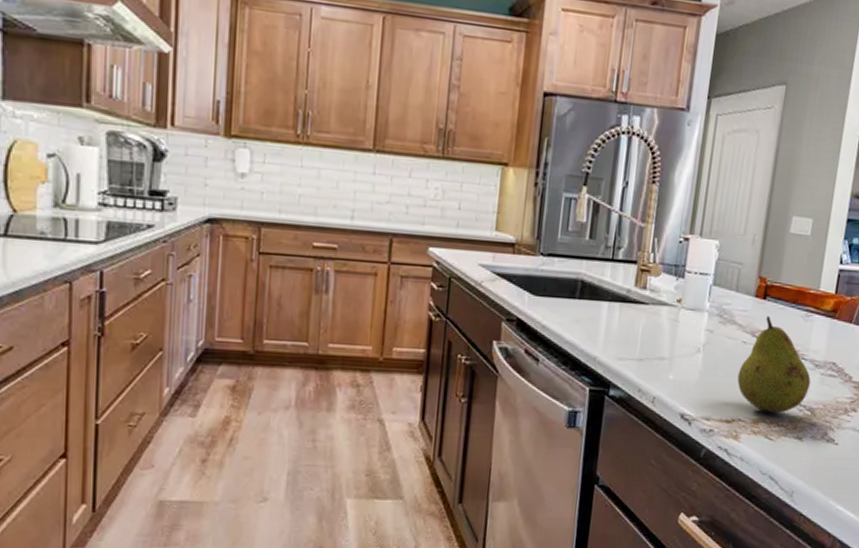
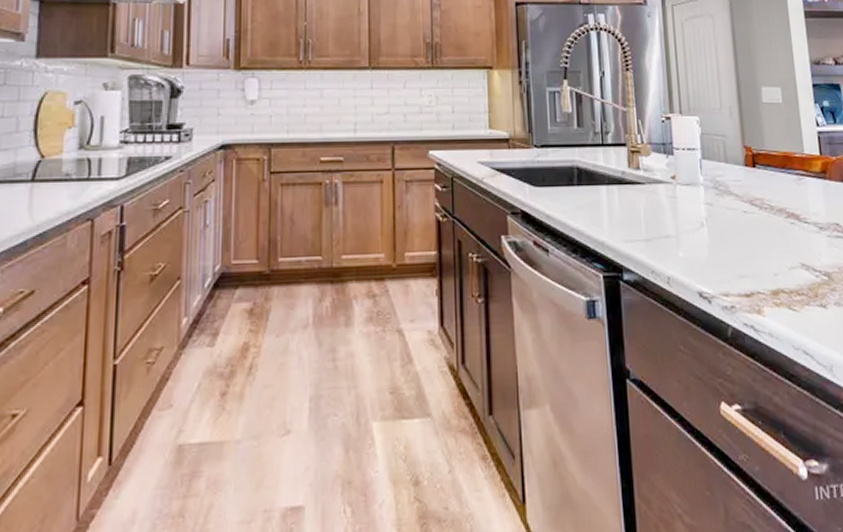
fruit: present [737,316,811,413] -> none [746,183,820,282]

